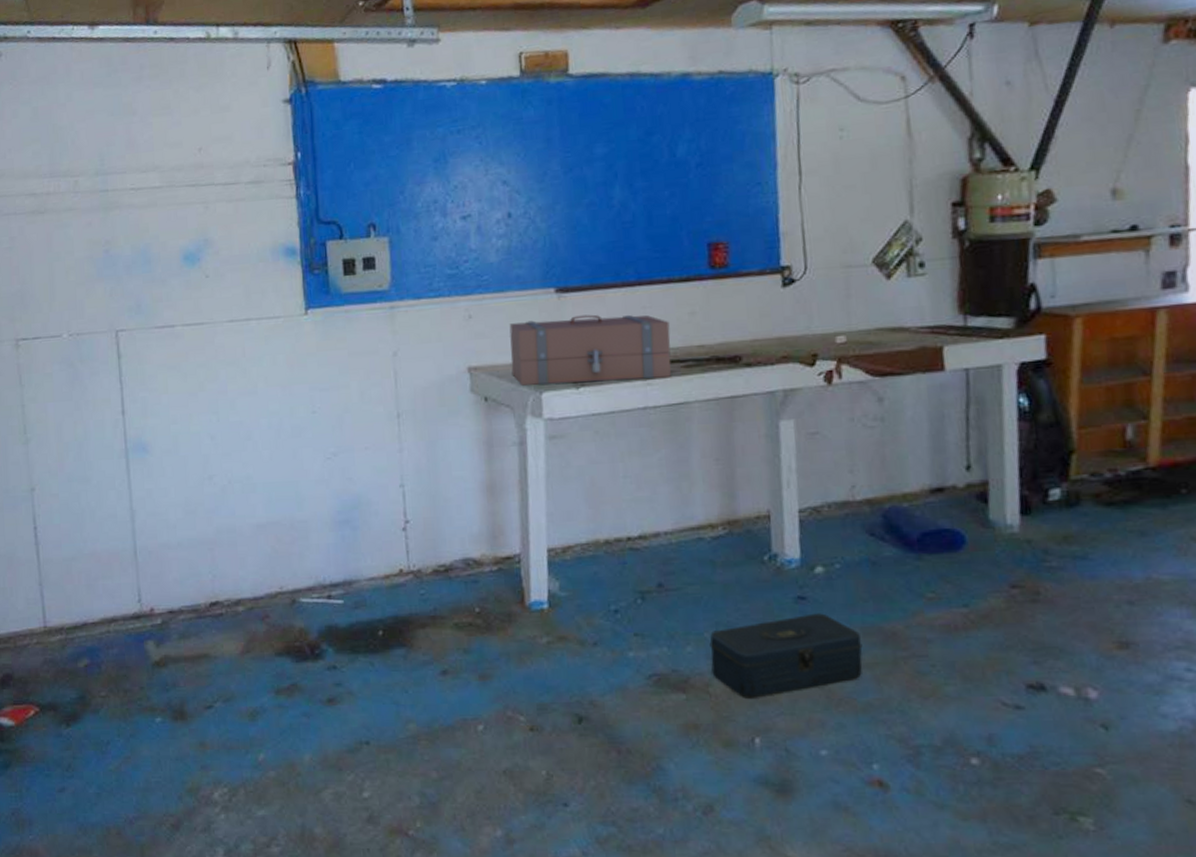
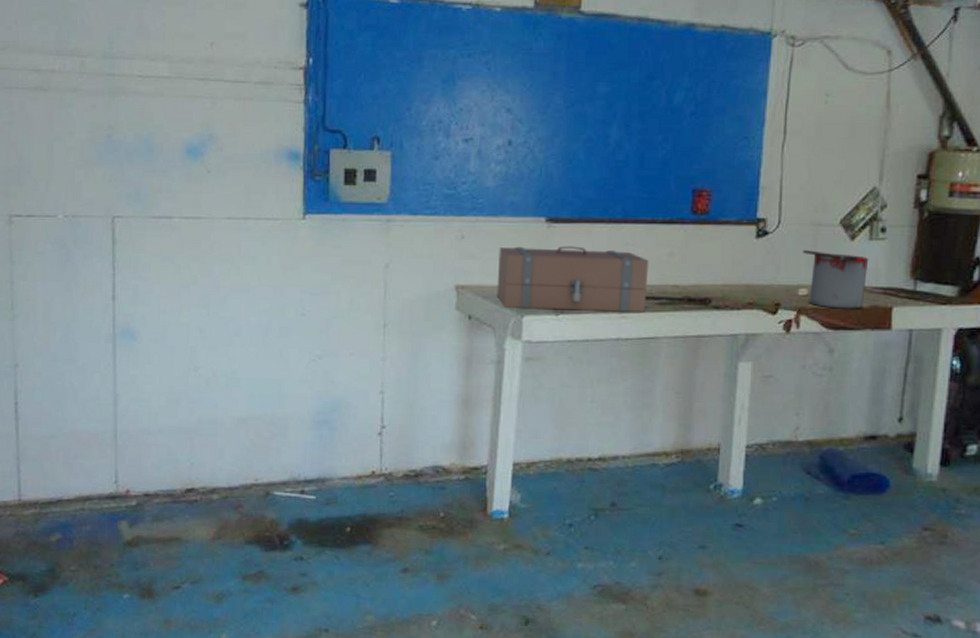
toolbox: present [709,613,863,698] -> none [651,540,788,613]
paint can: none [835,294,910,354] -> present [802,250,869,309]

